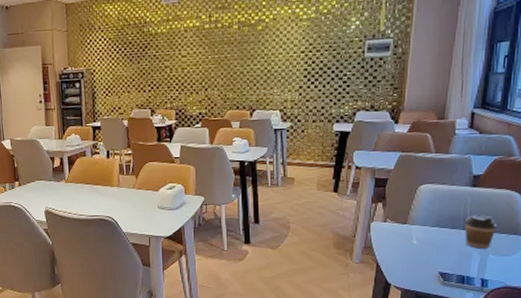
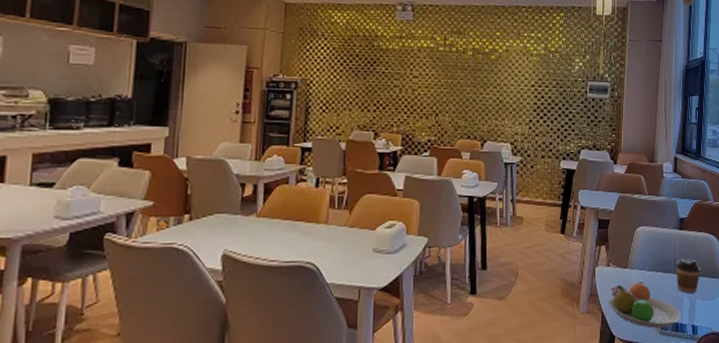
fruit bowl: none [385,236,468,279] -> present [609,281,681,328]

